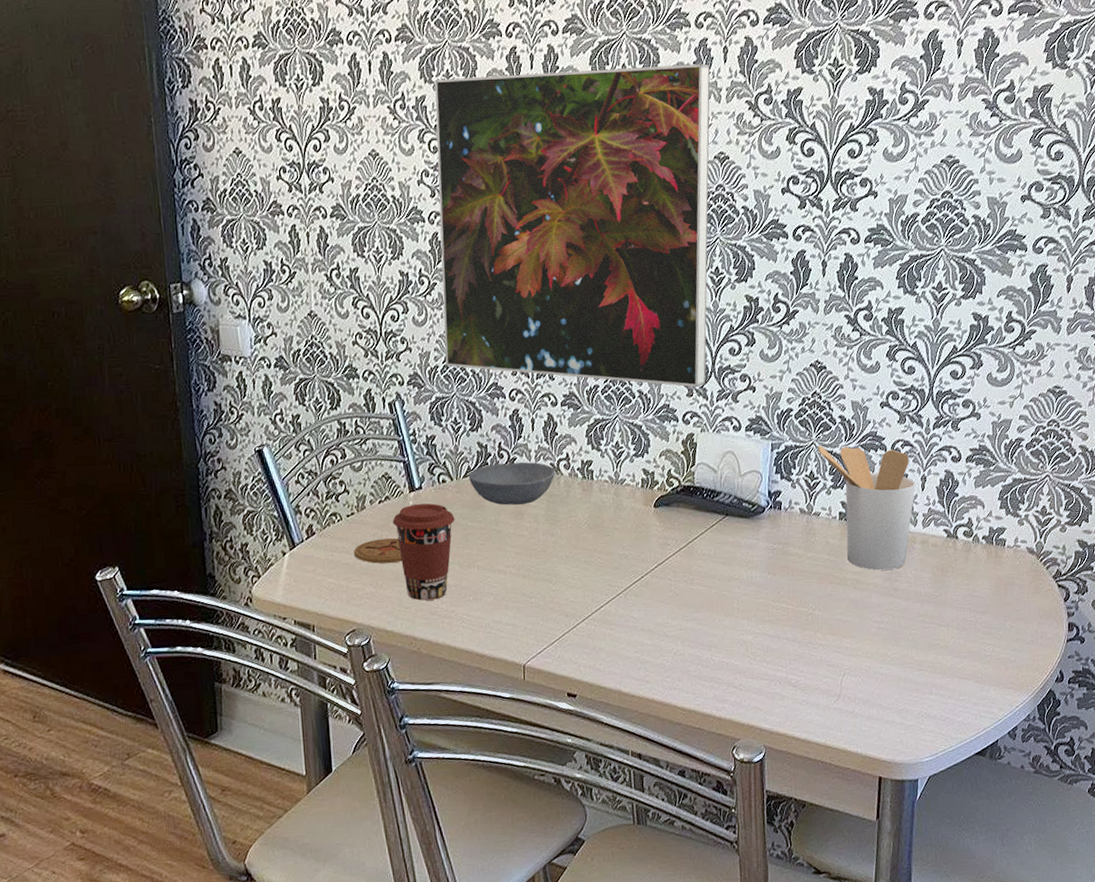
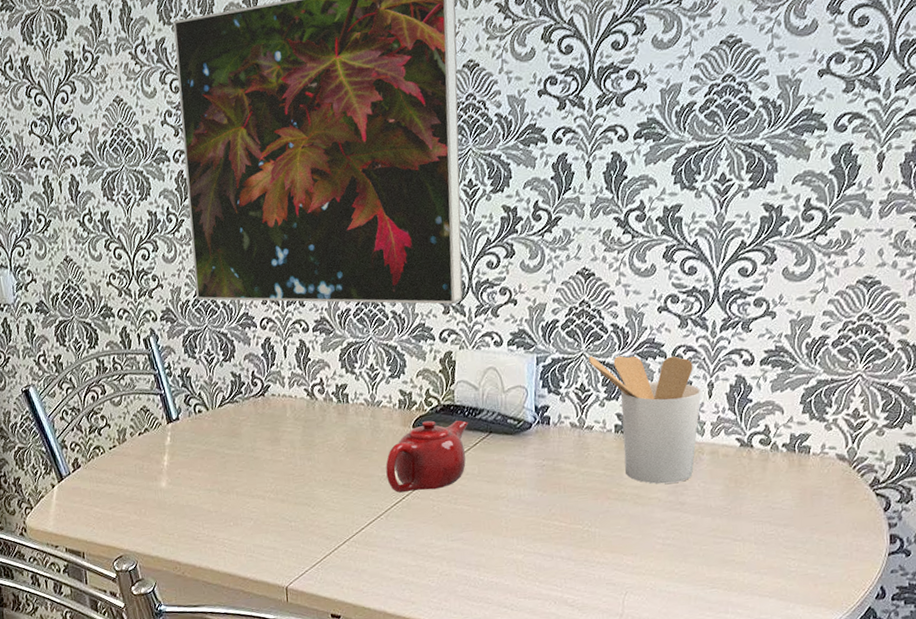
coaster: present [353,538,403,564] -> none [117,468,164,493]
coffee cup: present [392,503,455,601] -> none [152,433,213,527]
bowl: present [469,462,556,505] -> none [224,388,310,432]
teapot: none [626,501,707,572] -> present [385,420,469,493]

